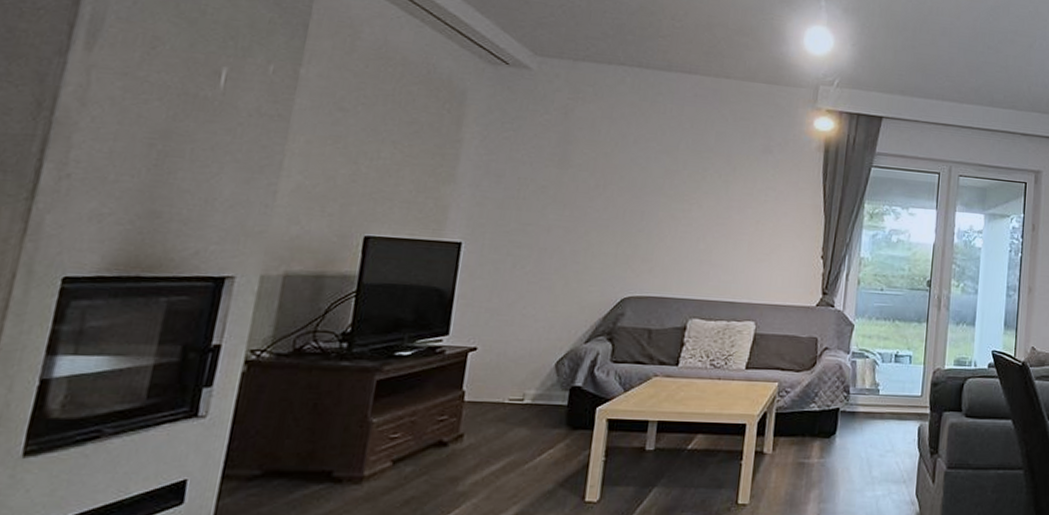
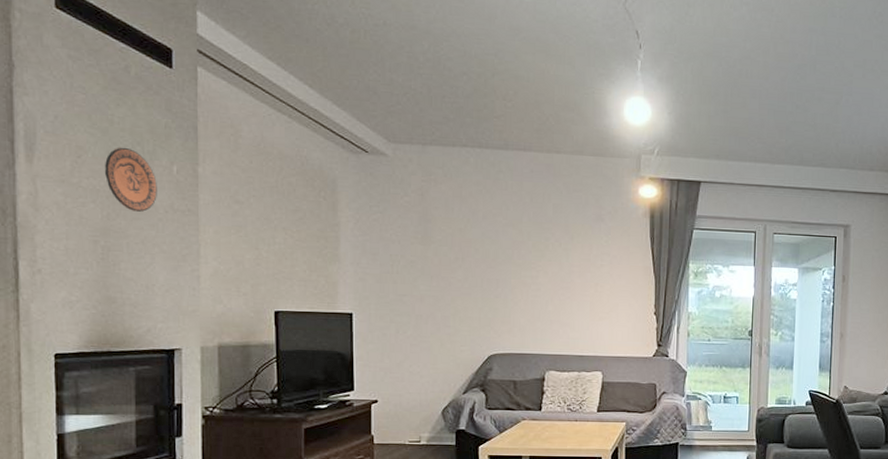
decorative plate: none [181,40,246,114] -> present [105,147,157,212]

